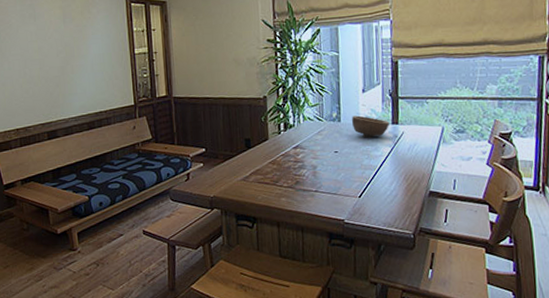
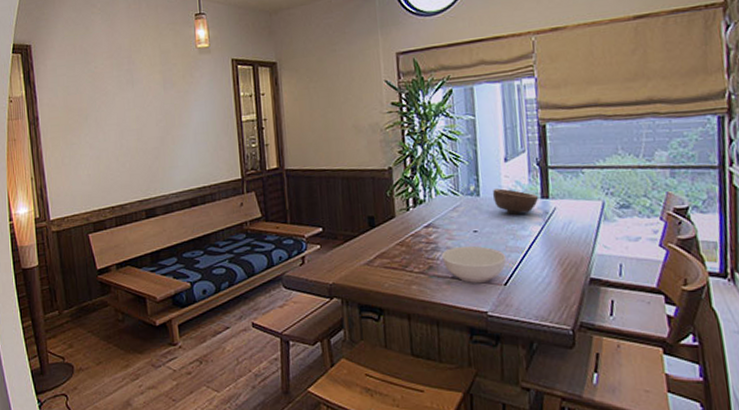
bowl: none [307,164,362,196] -> present [441,245,507,284]

